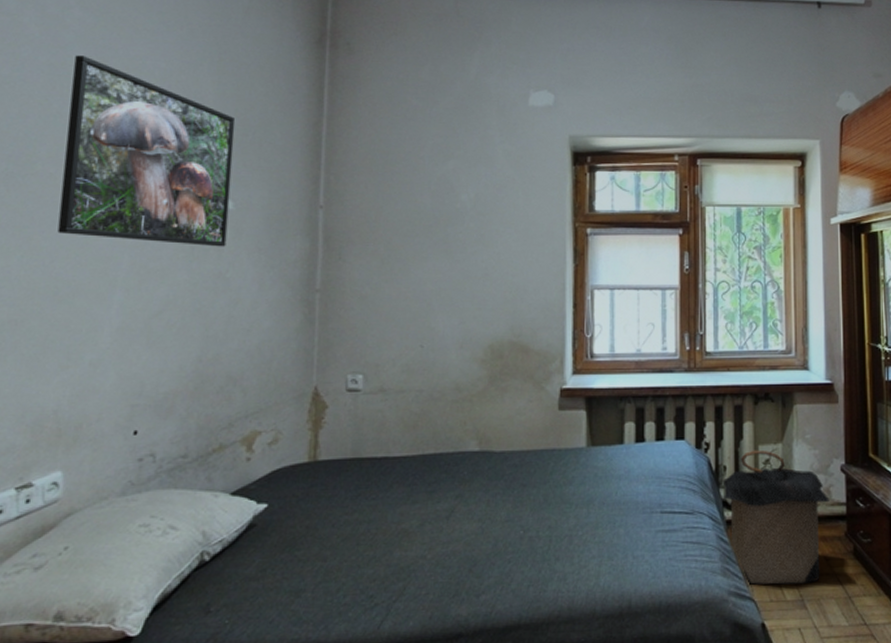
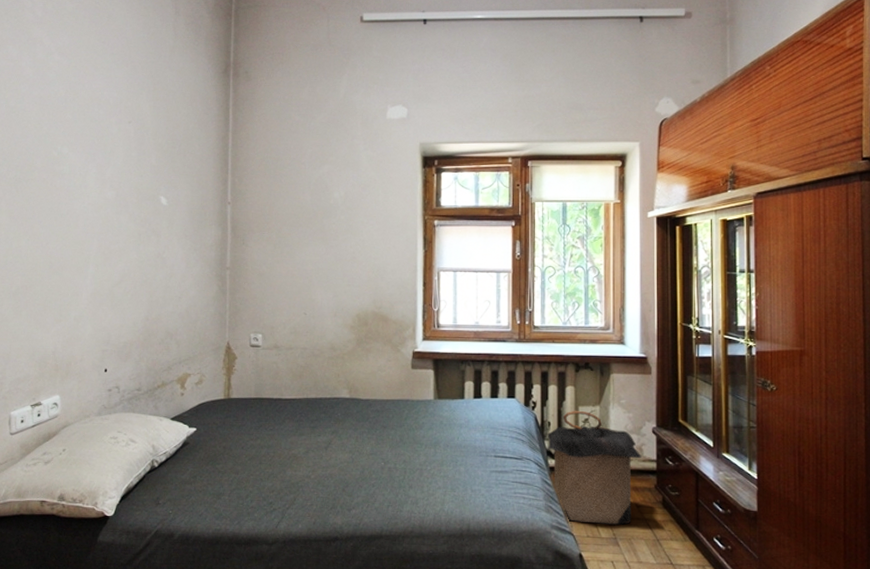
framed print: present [57,55,236,247] -> none [50,90,167,234]

